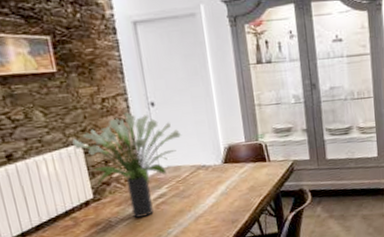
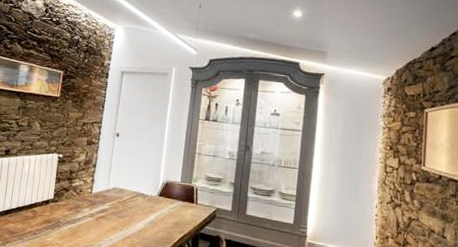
potted plant: present [72,112,182,218] -> none [52,137,133,225]

